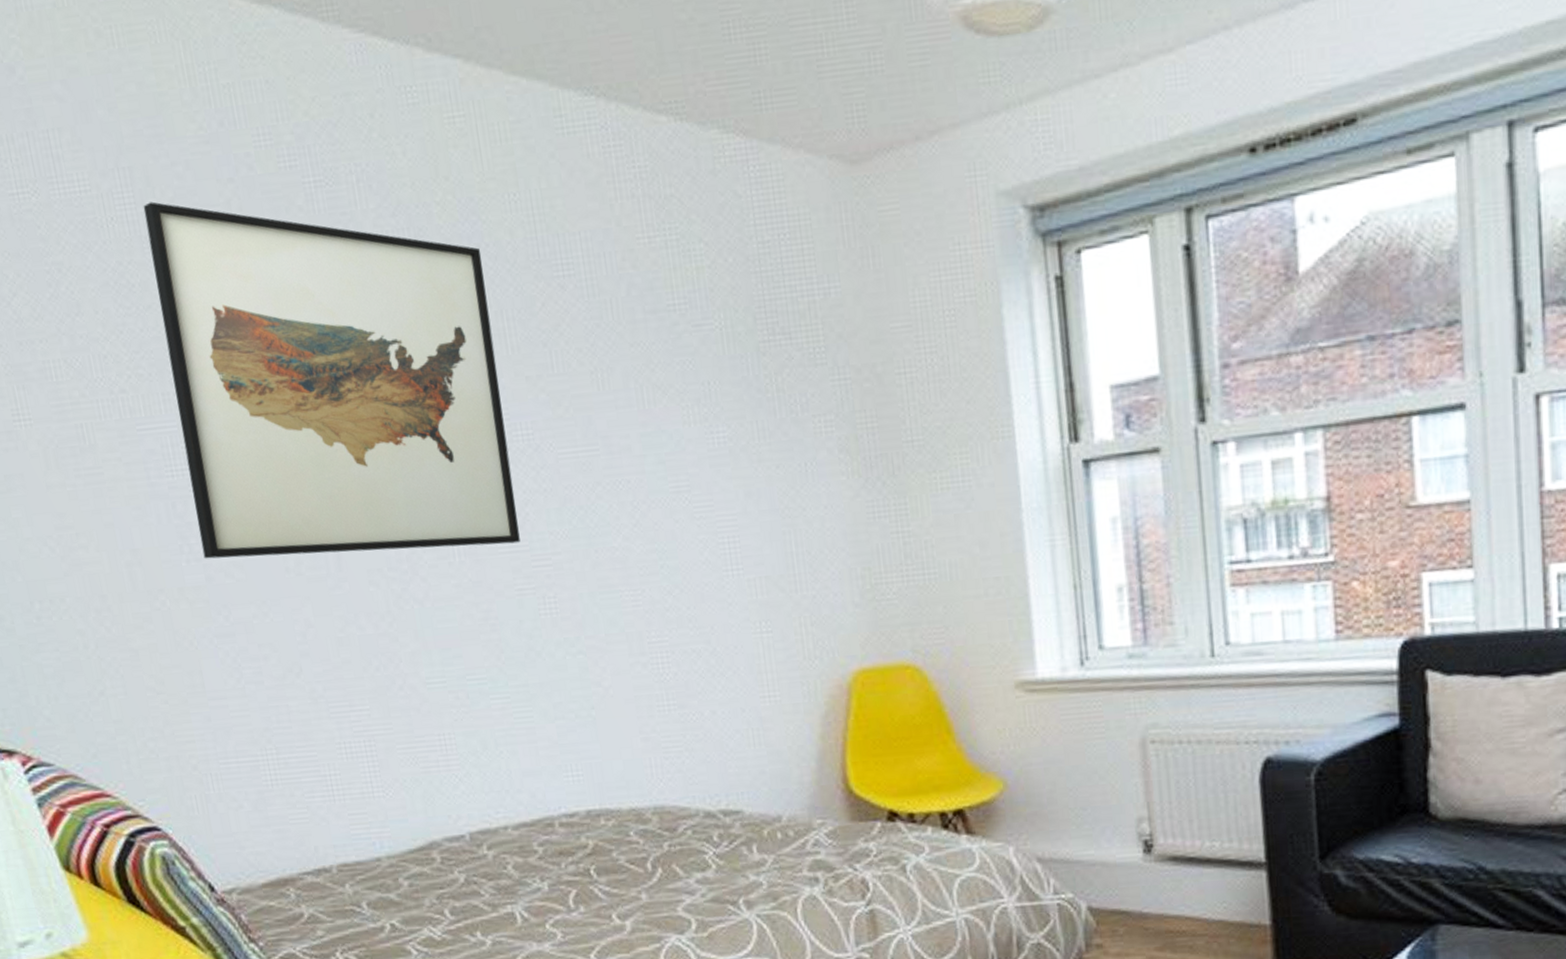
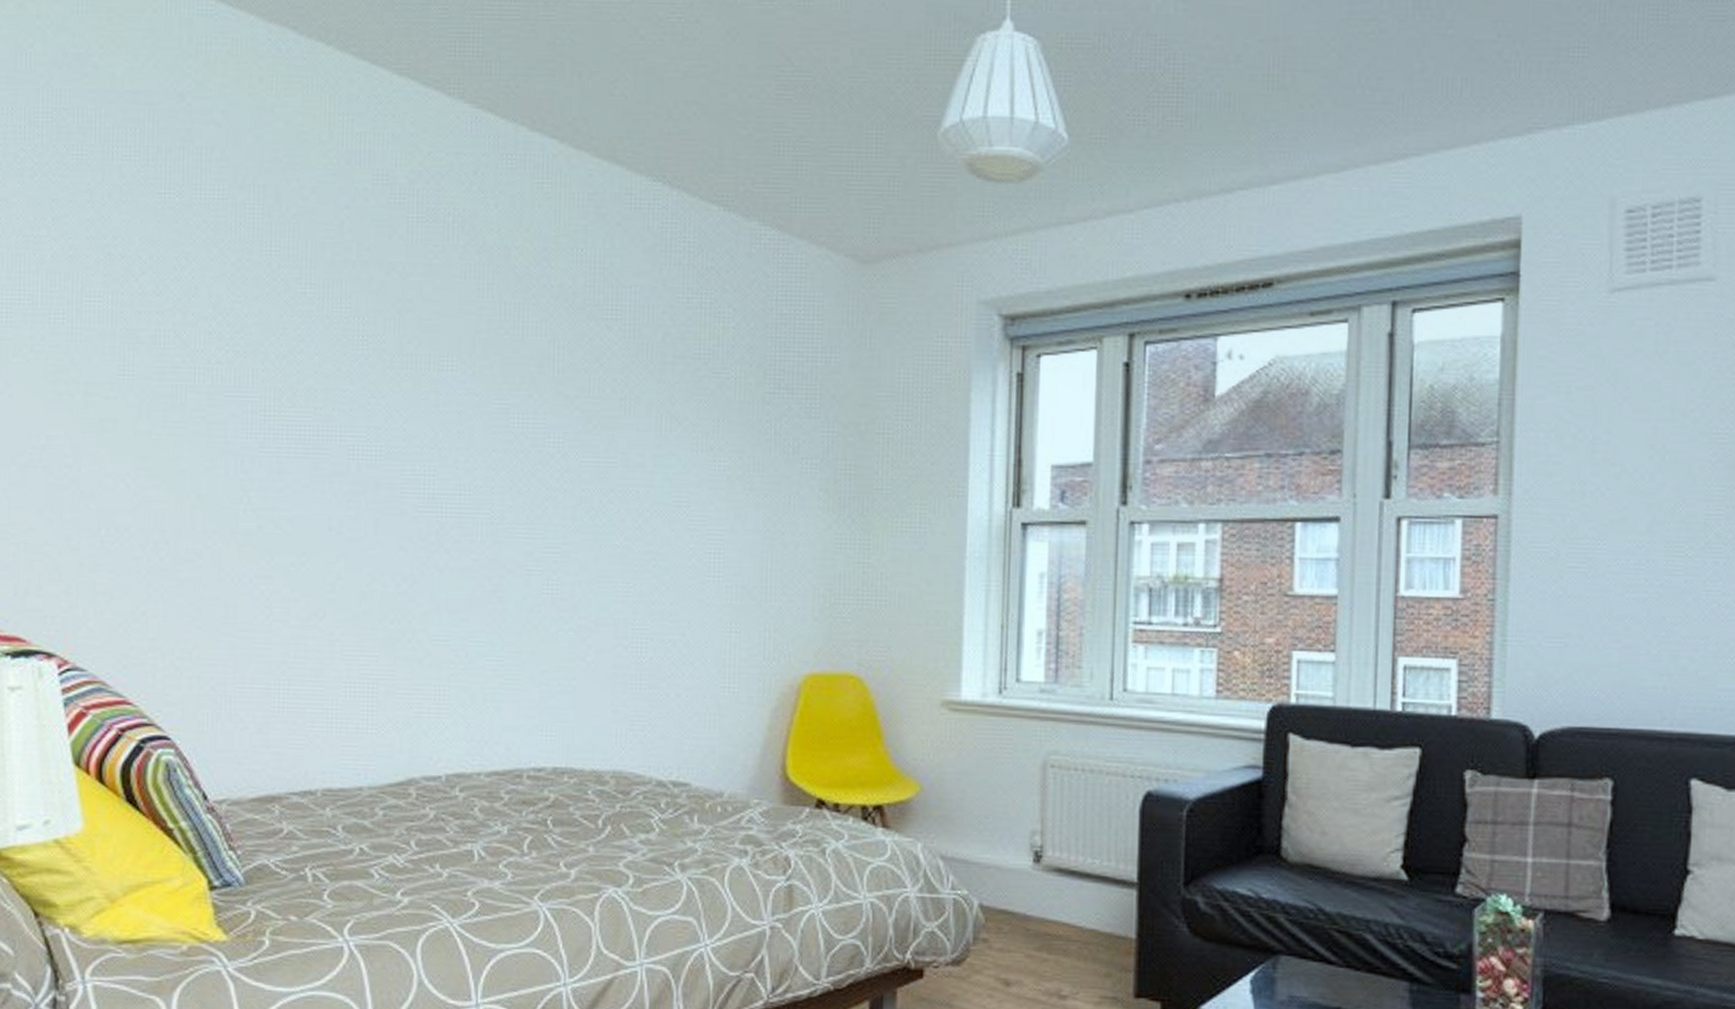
wall art: present [143,201,521,559] -> none [259,215,546,531]

